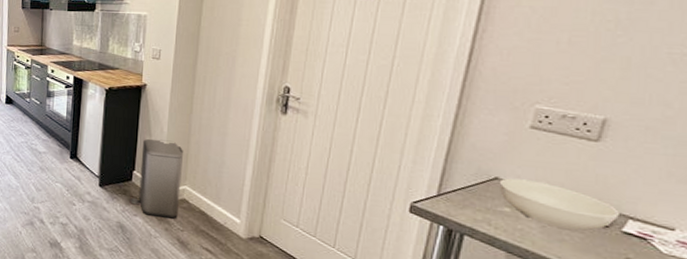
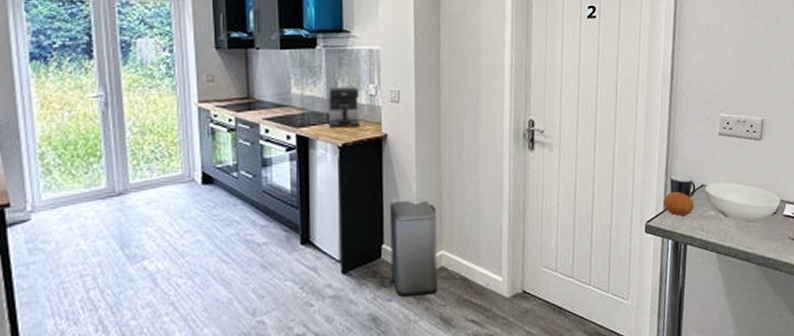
coffee maker: none [99,42,126,77] -> present [328,85,361,130]
fruit: none [438,178,481,205] -> present [663,191,694,216]
mug: none [448,161,487,189] -> present [669,174,696,198]

